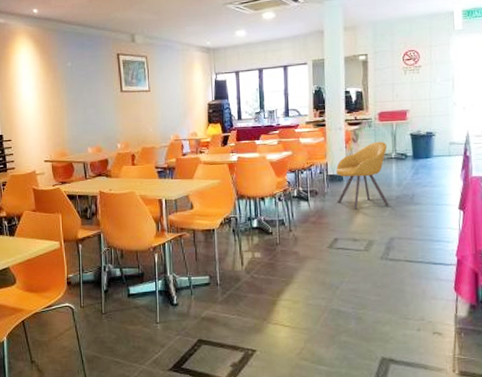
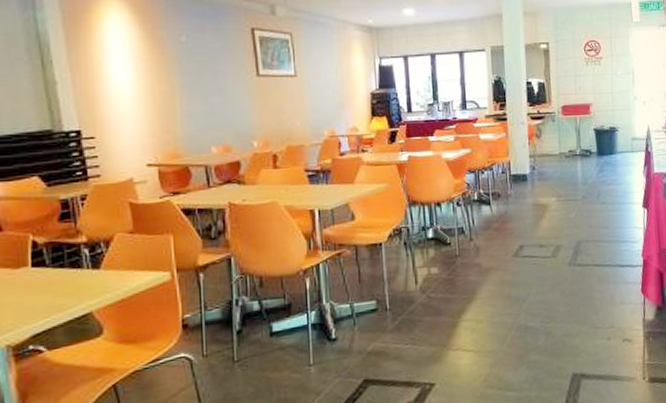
chair: present [335,141,390,210] -> none [519,137,576,213]

